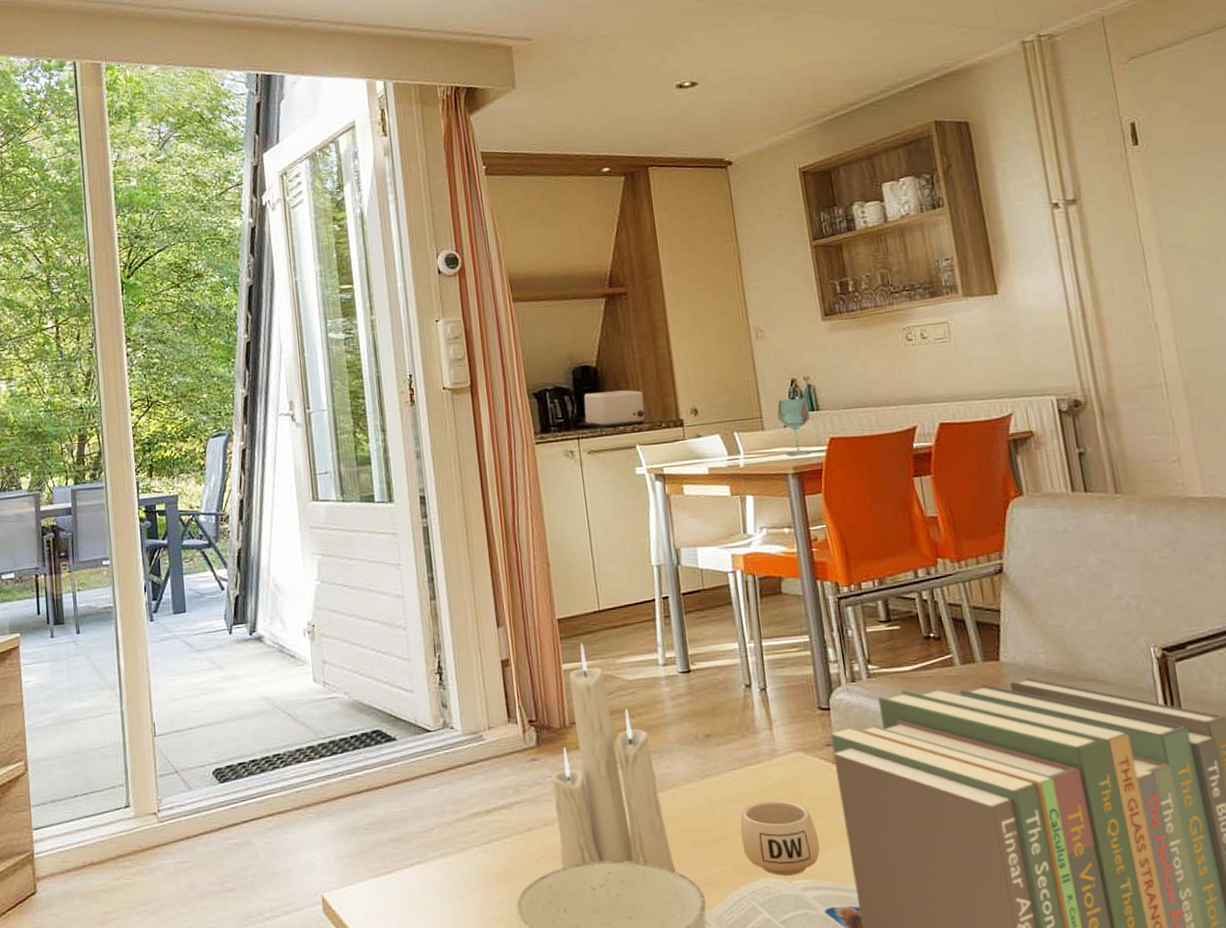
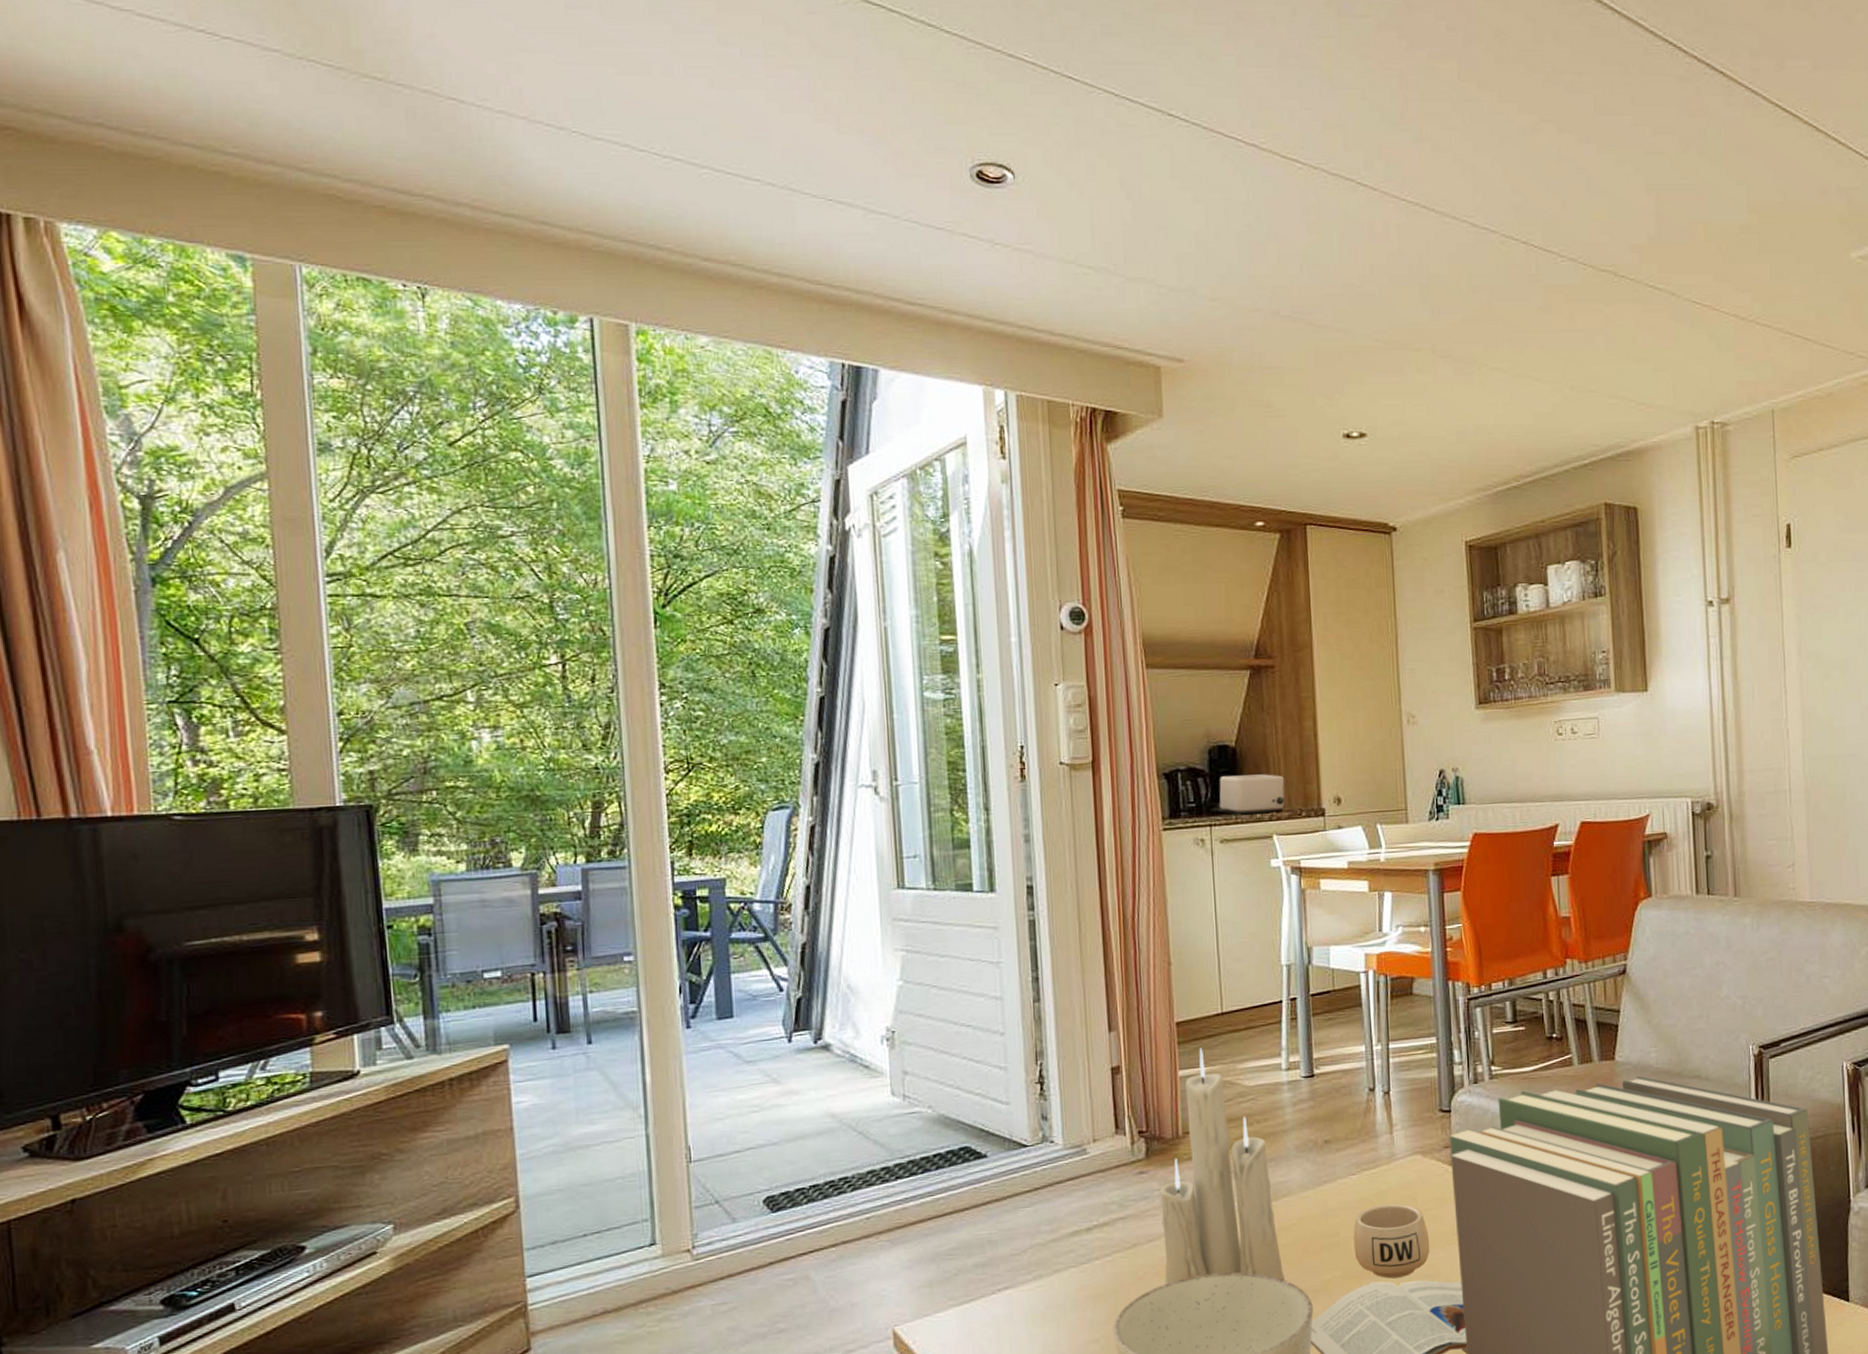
wine glass: present [777,398,812,457] -> none [1422,791,1456,852]

